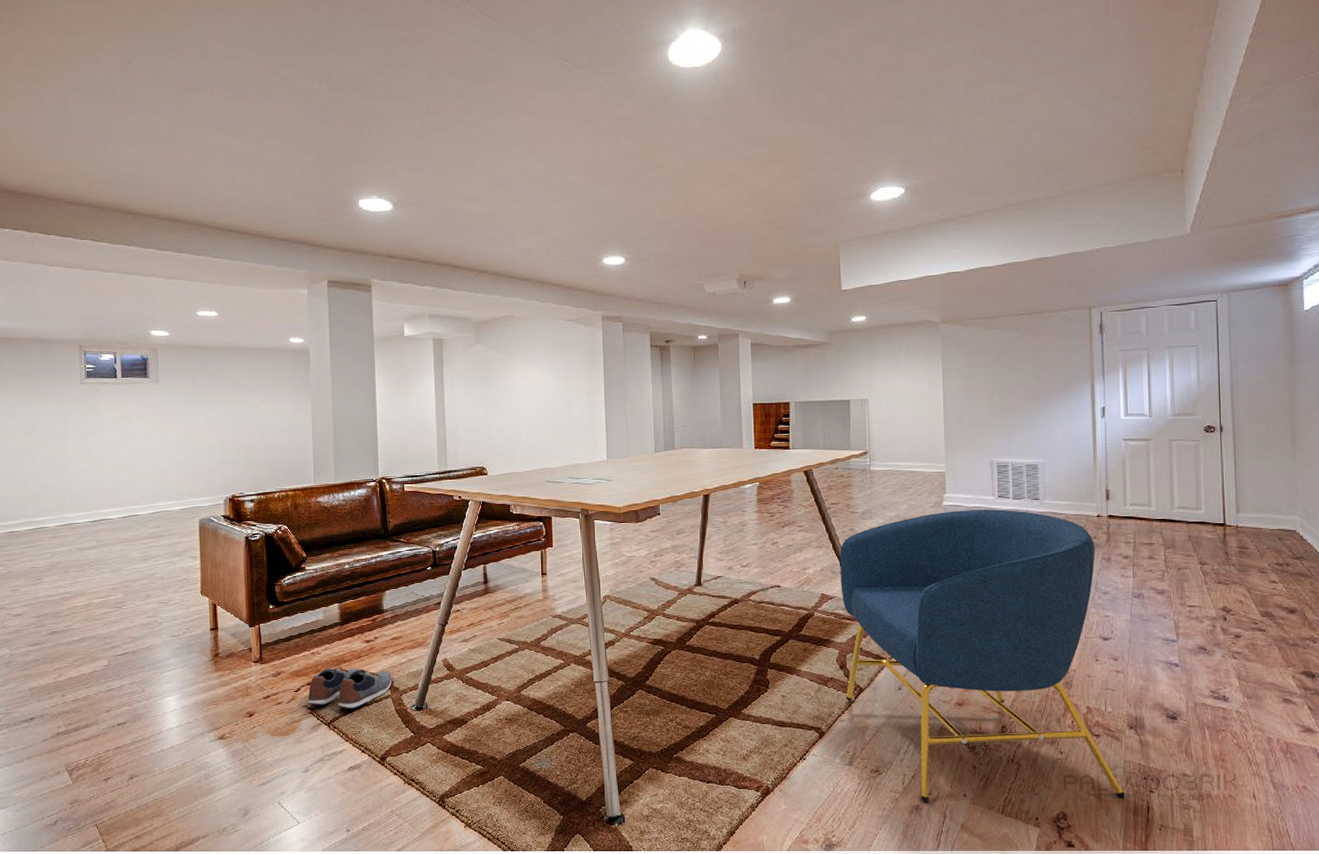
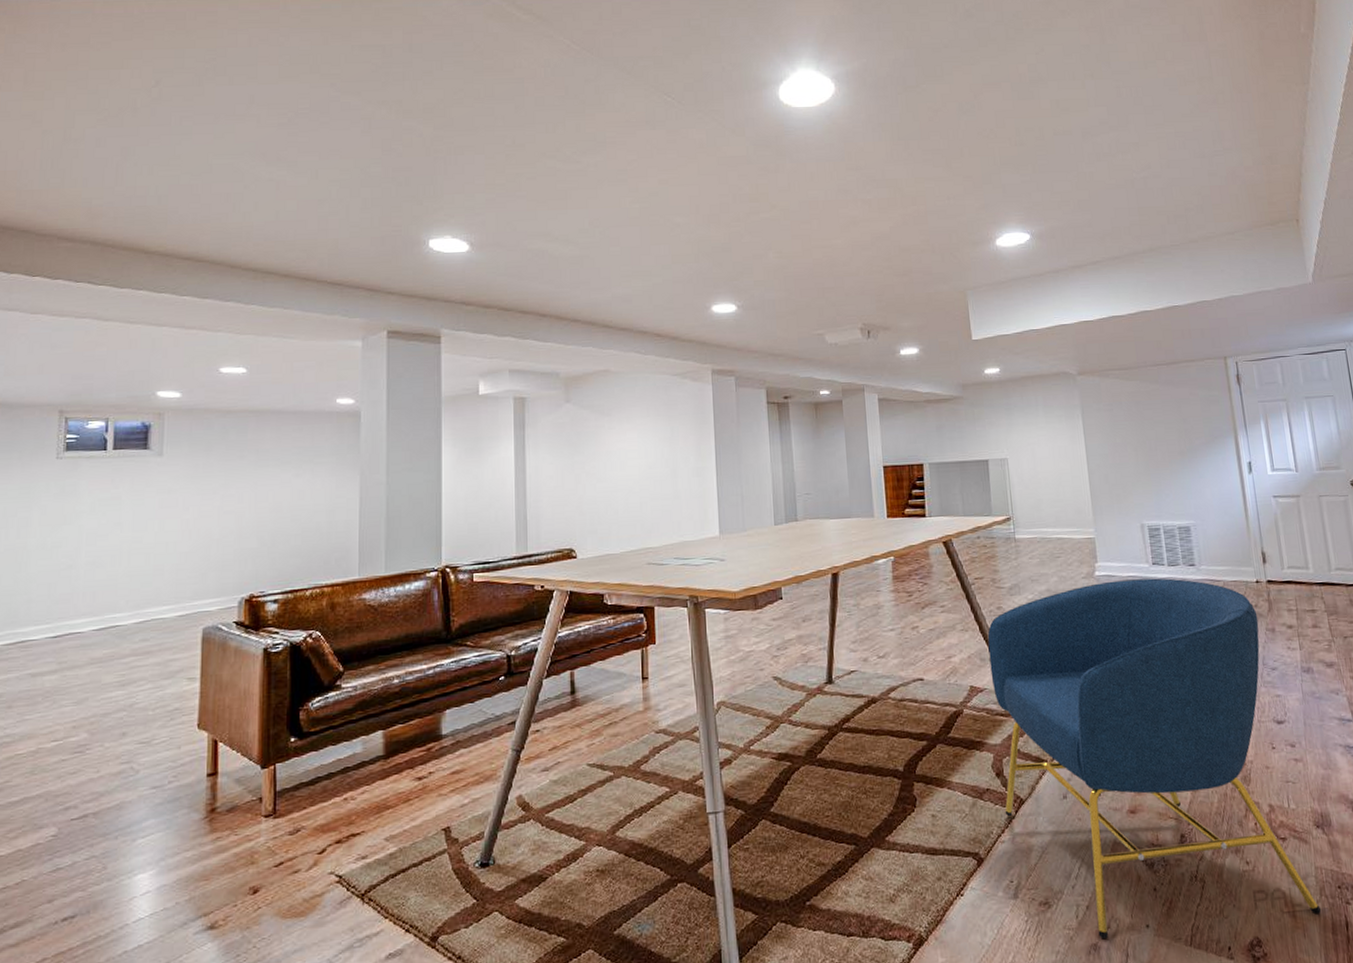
shoe: present [308,667,392,709] -> none [335,815,450,873]

